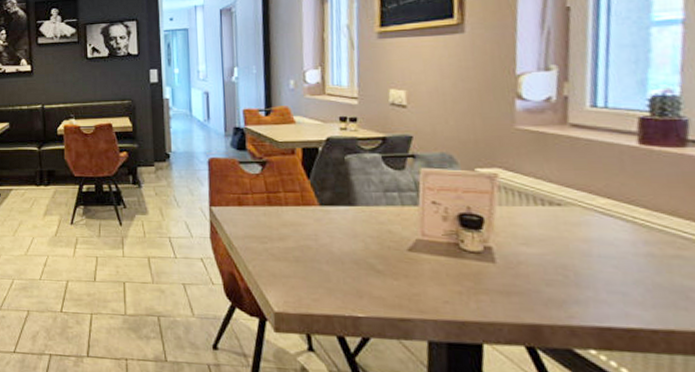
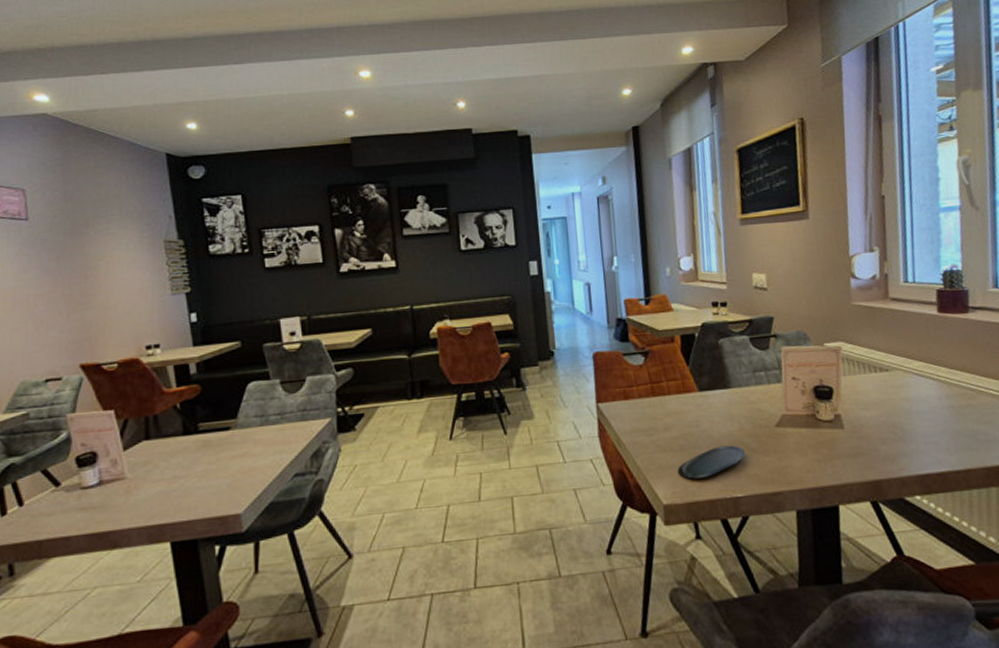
oval tray: none [291,263,370,292] -> present [677,445,746,479]

